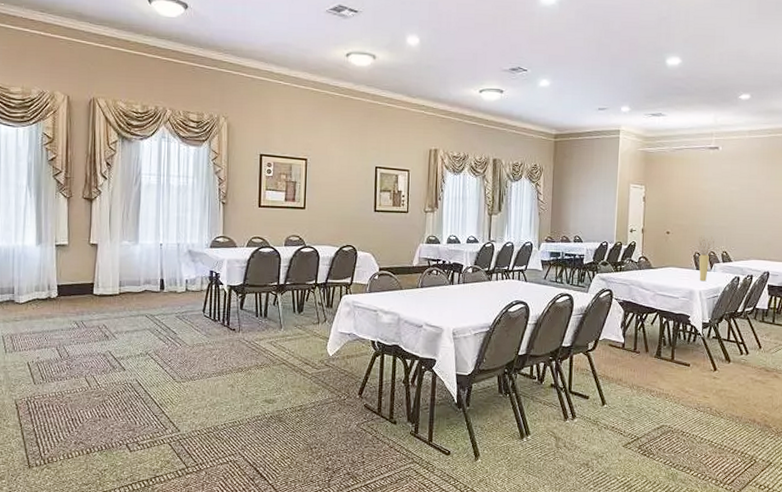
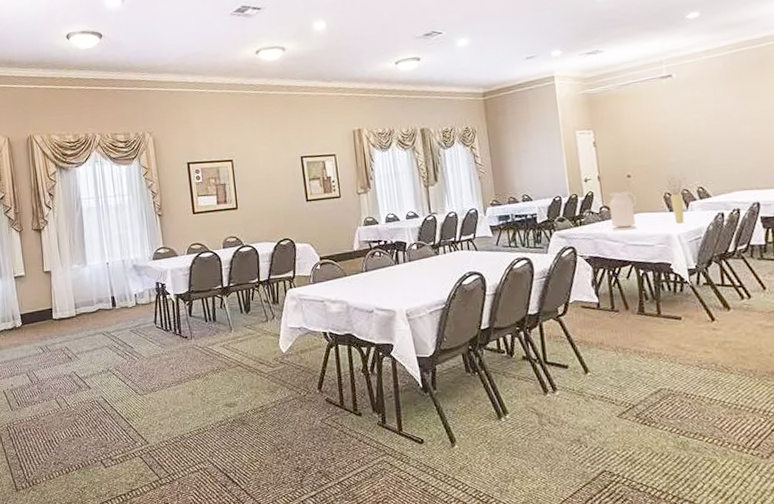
water jug: none [646,245,671,281] -> present [608,191,637,231]

